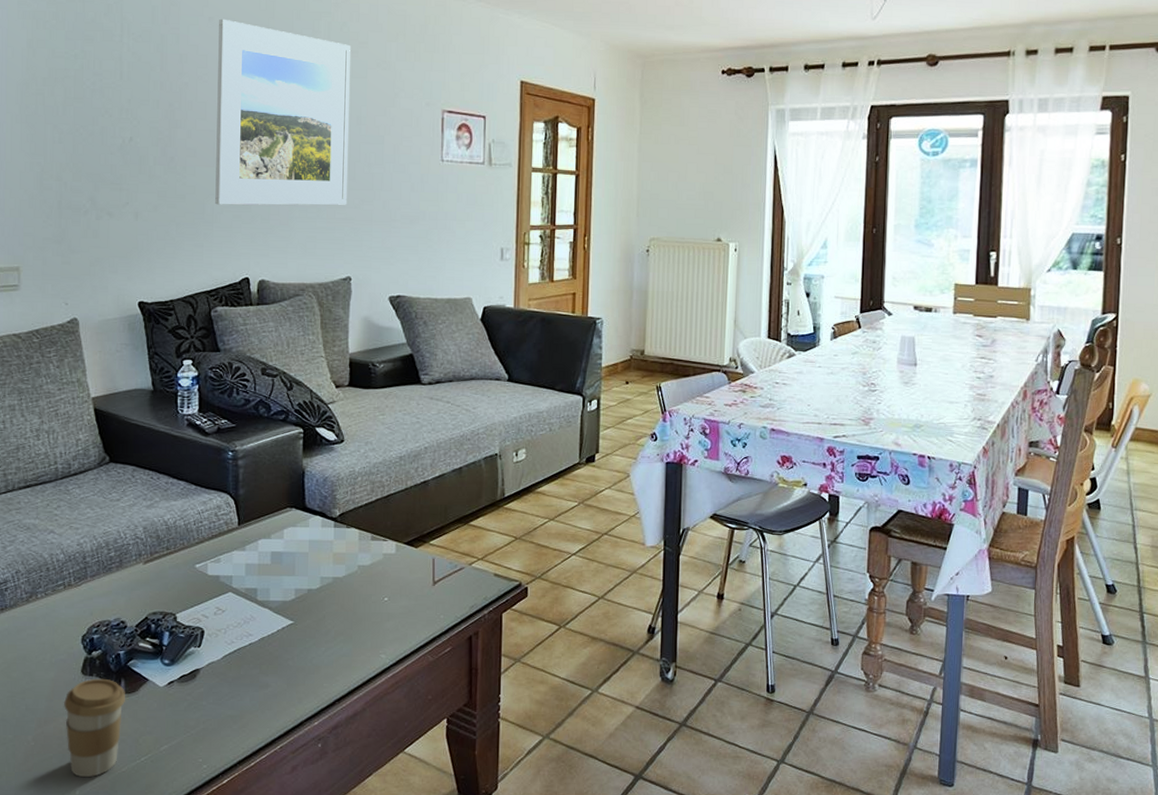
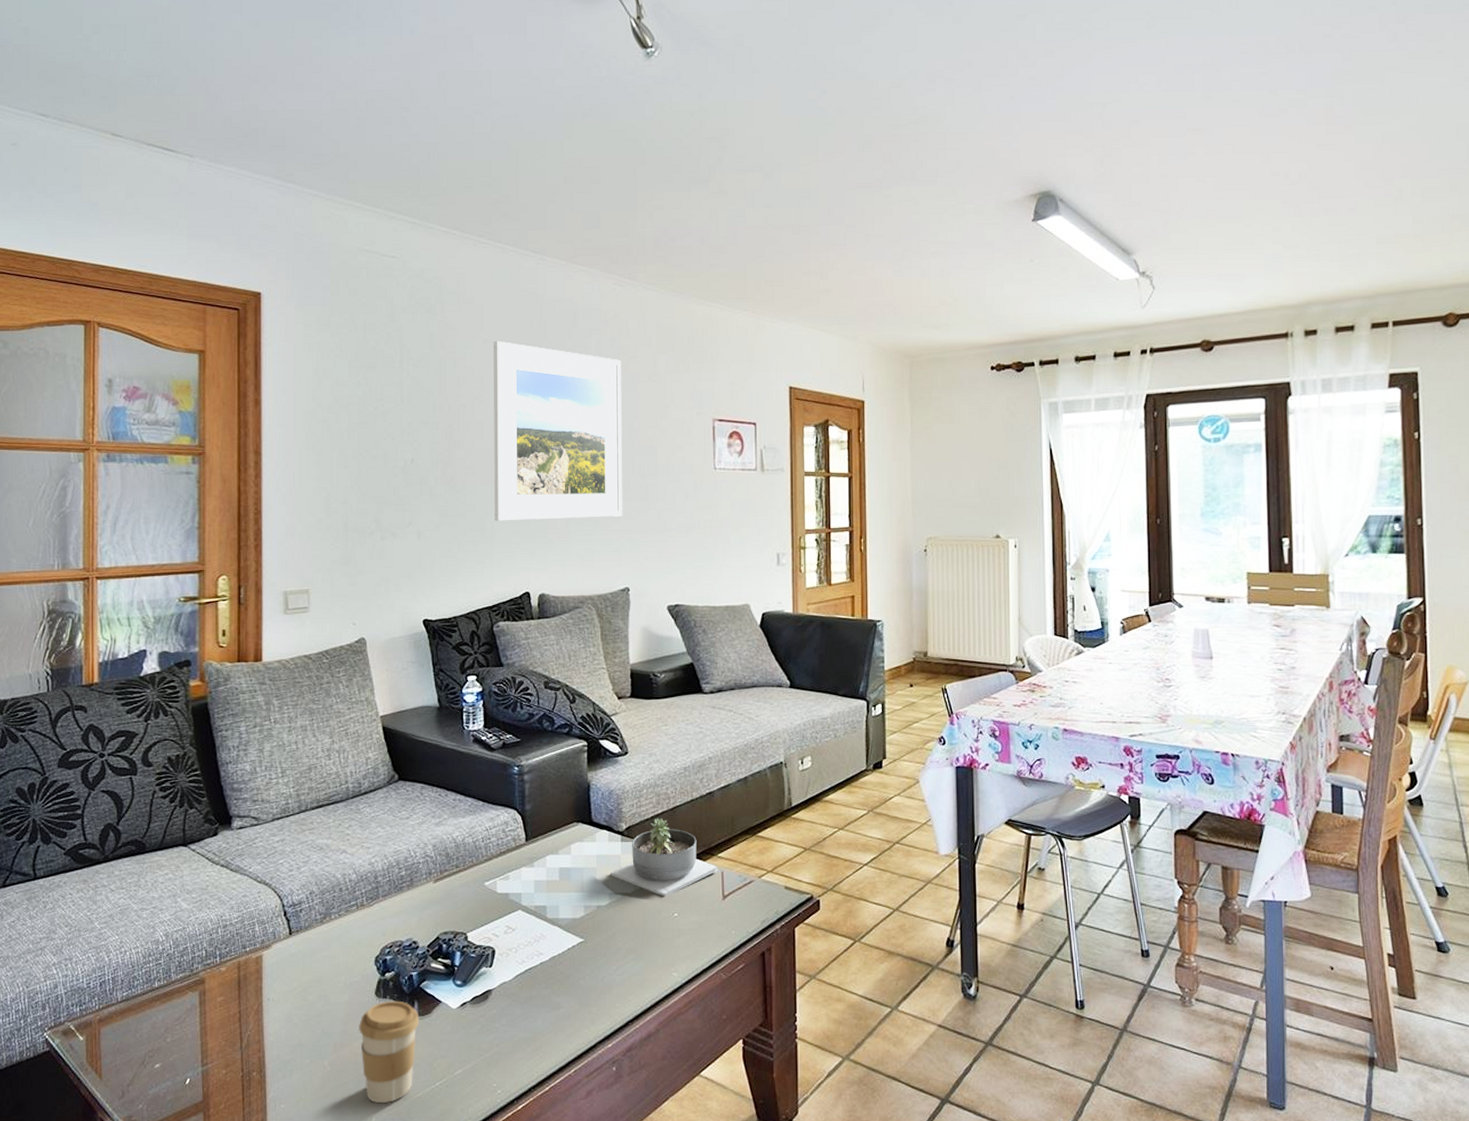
succulent planter: none [322,504,429,582] -> present [610,817,718,897]

